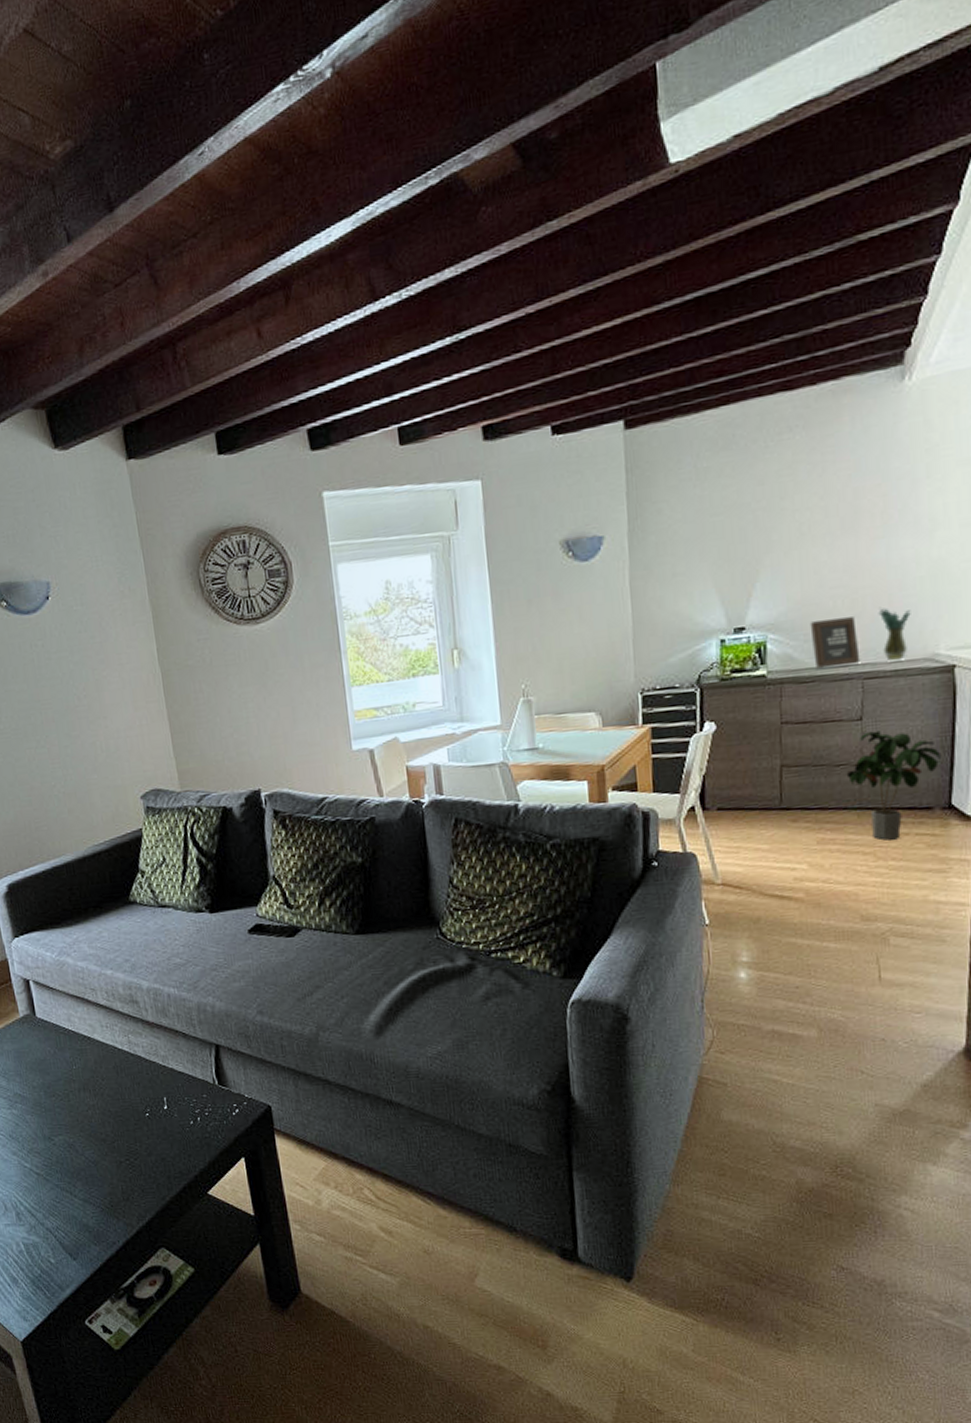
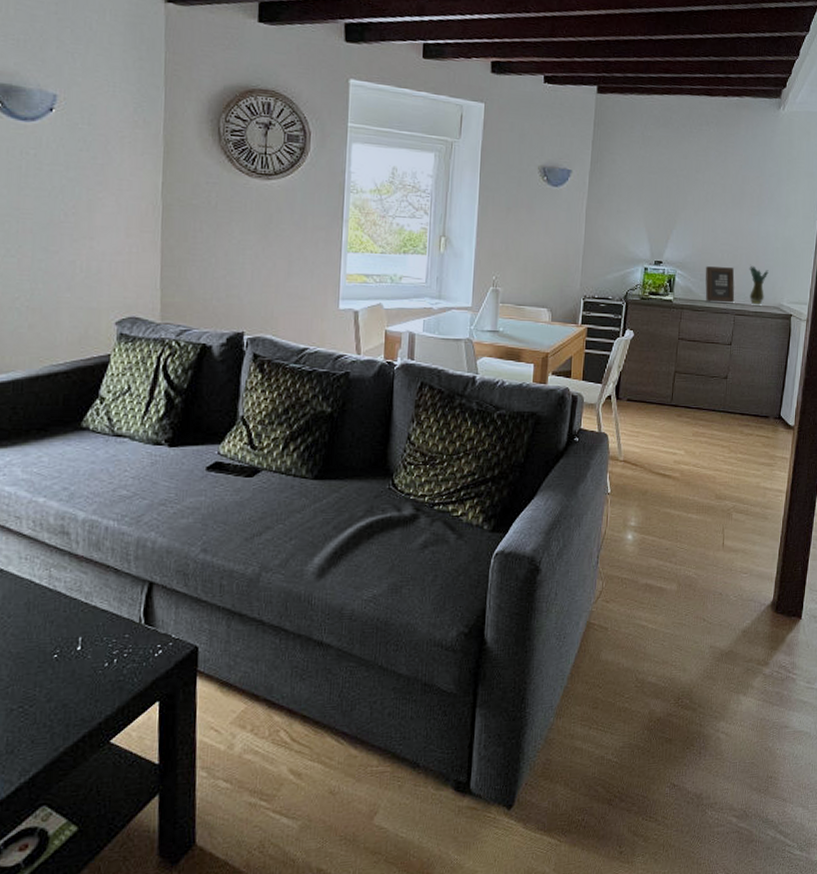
potted plant: present [846,730,940,841] -> none [717,354,777,438]

